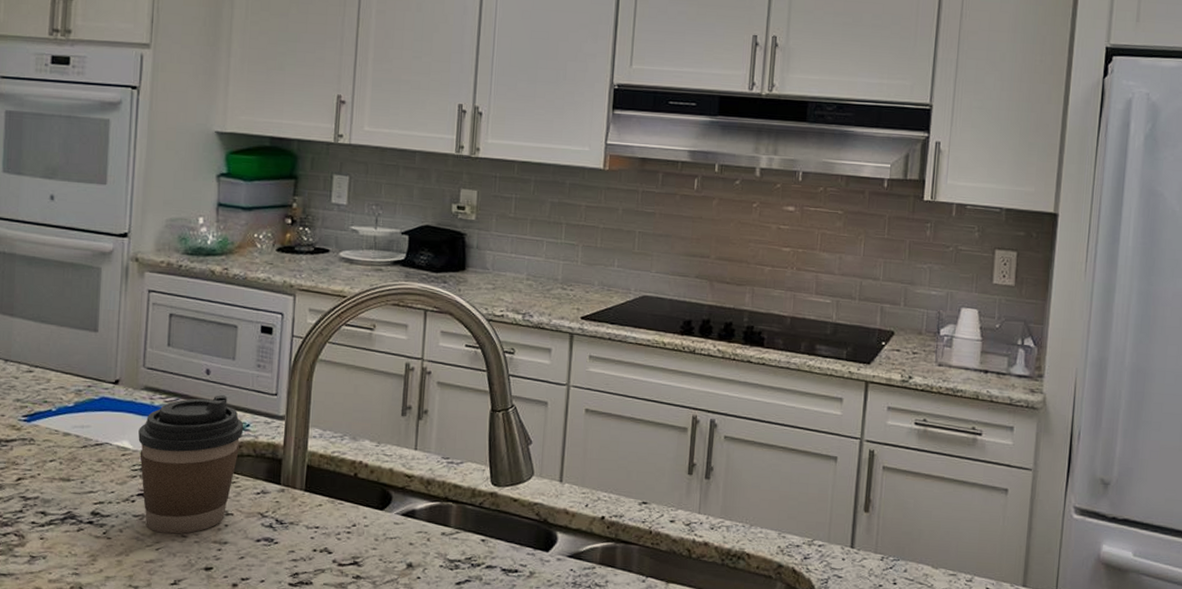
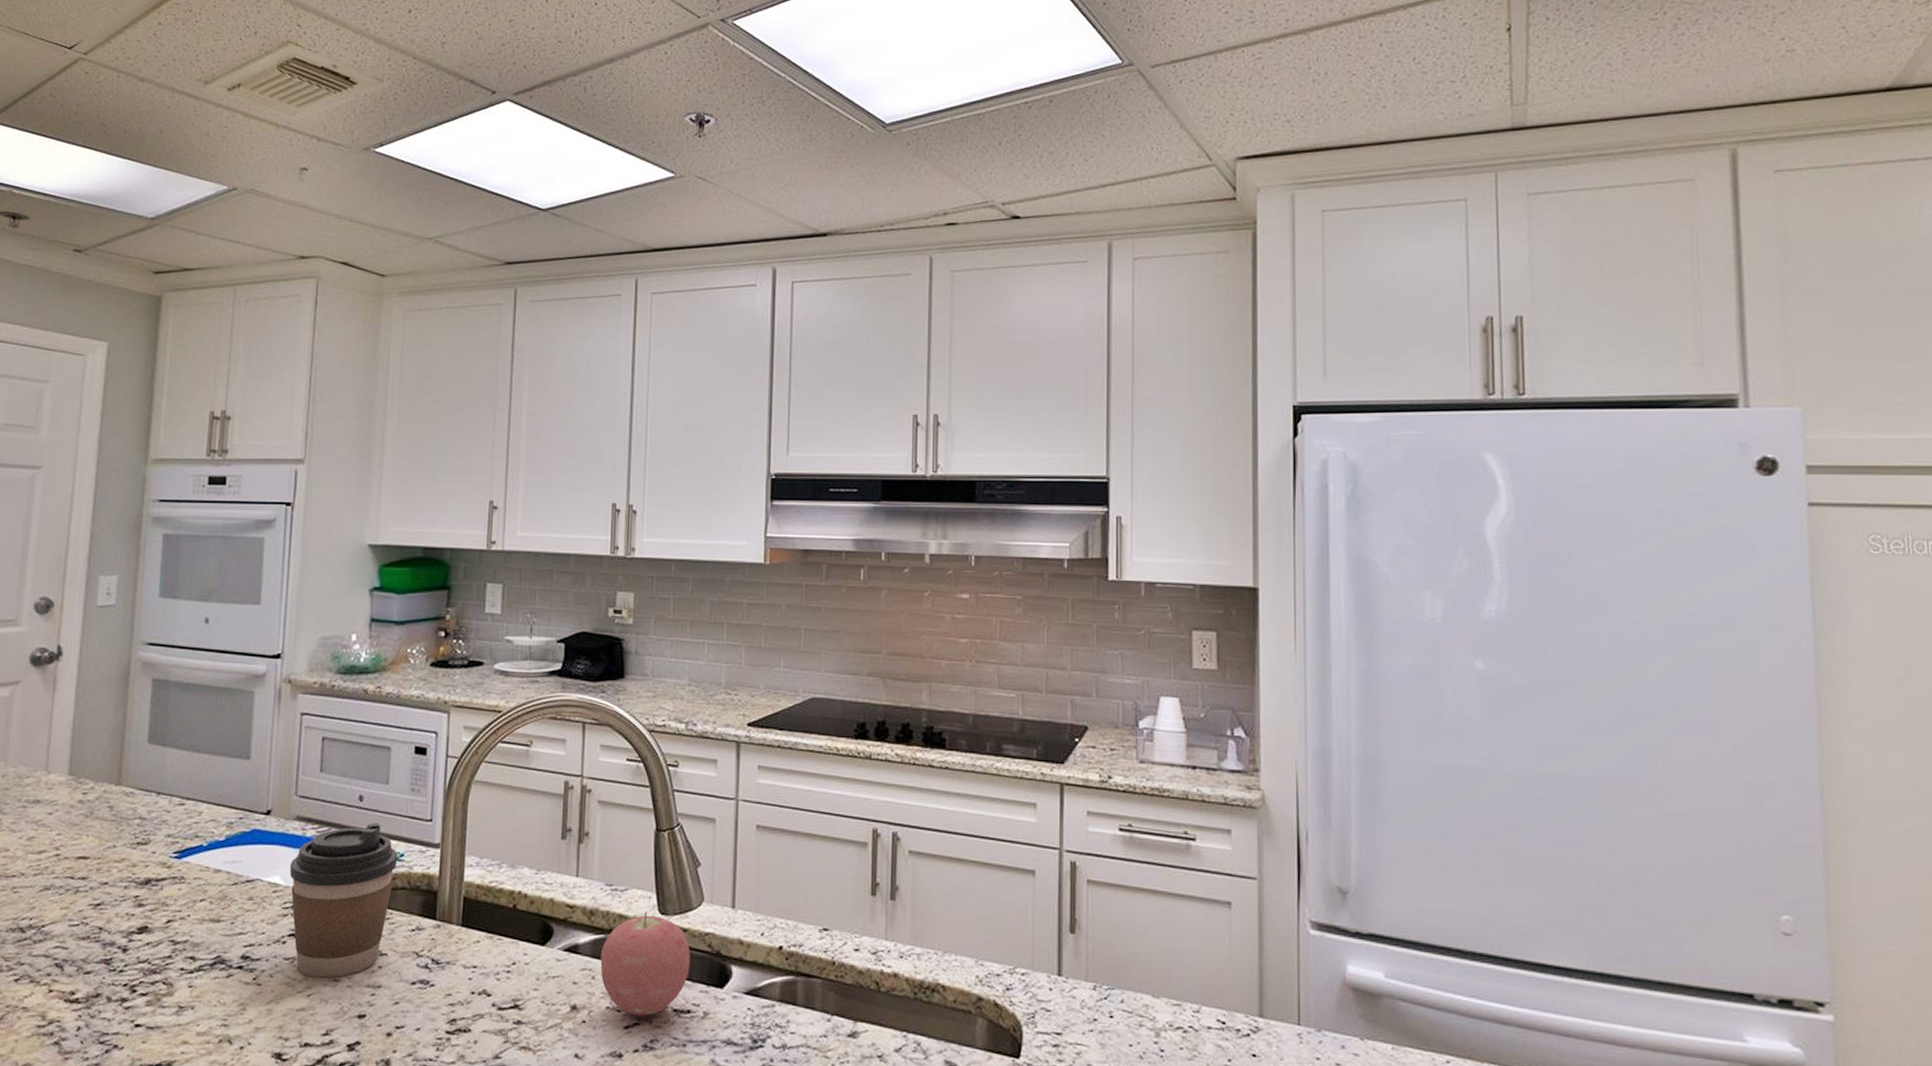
apple: none [435,482,520,574] -> present [600,911,690,1016]

